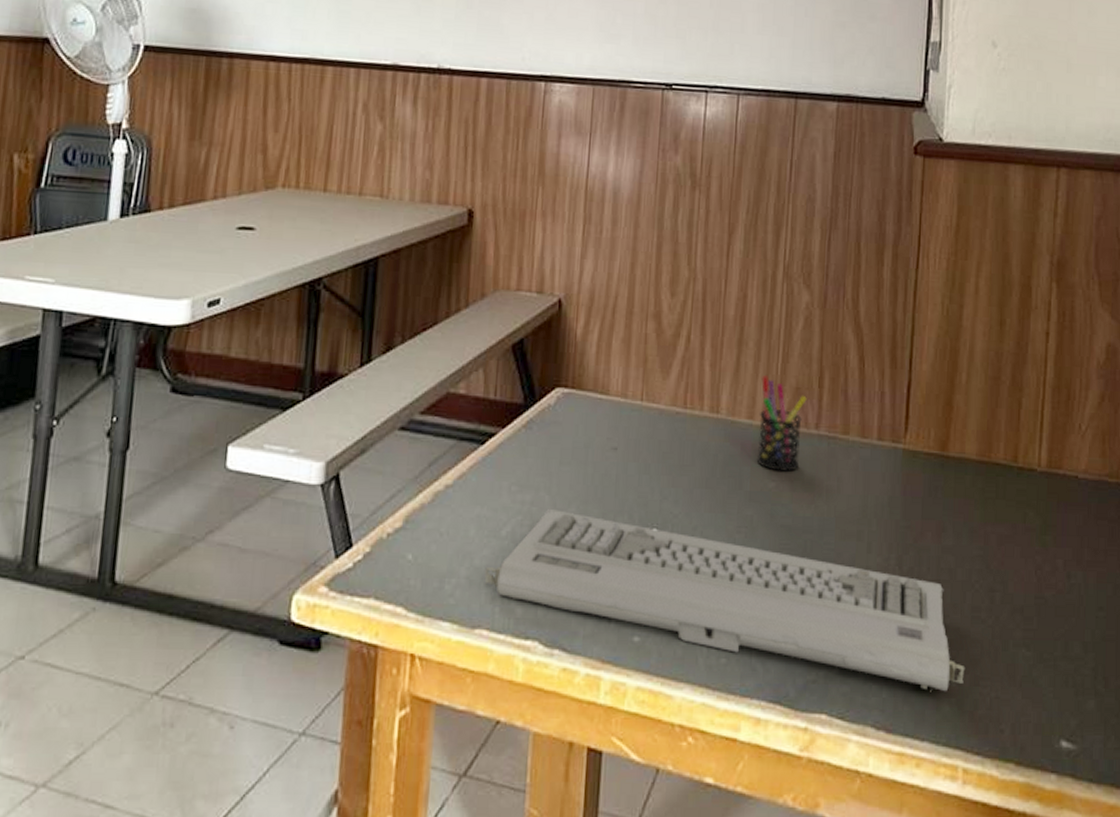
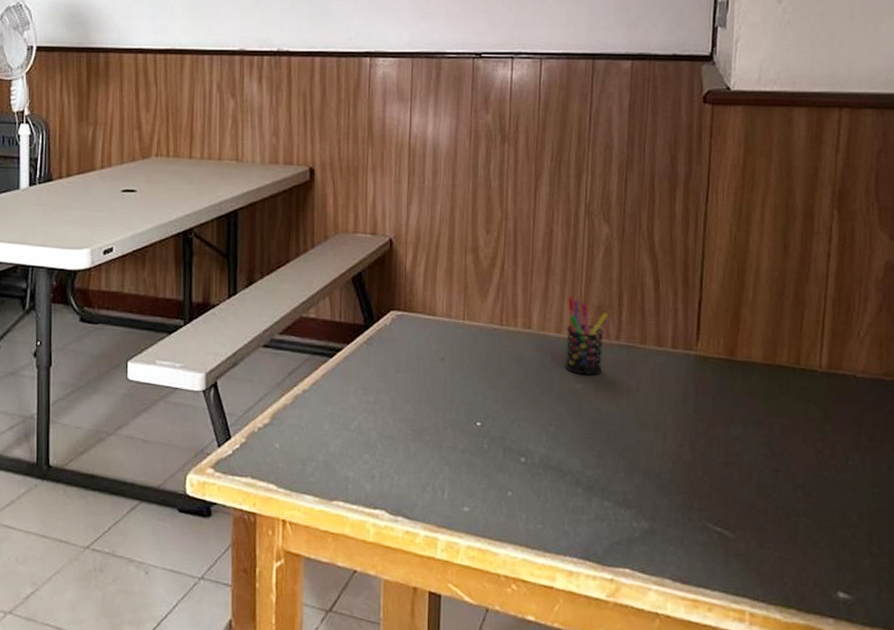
computer keyboard: present [484,508,965,691] -> none [338,407,752,551]

